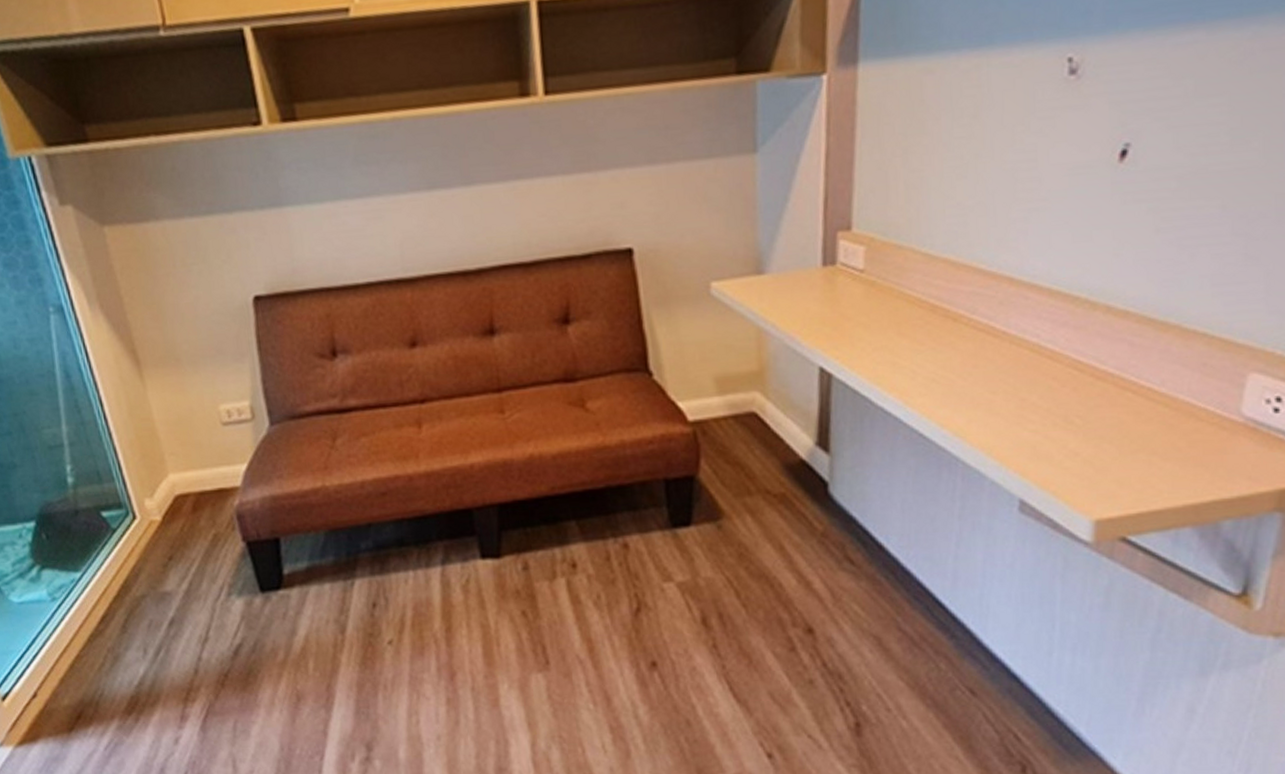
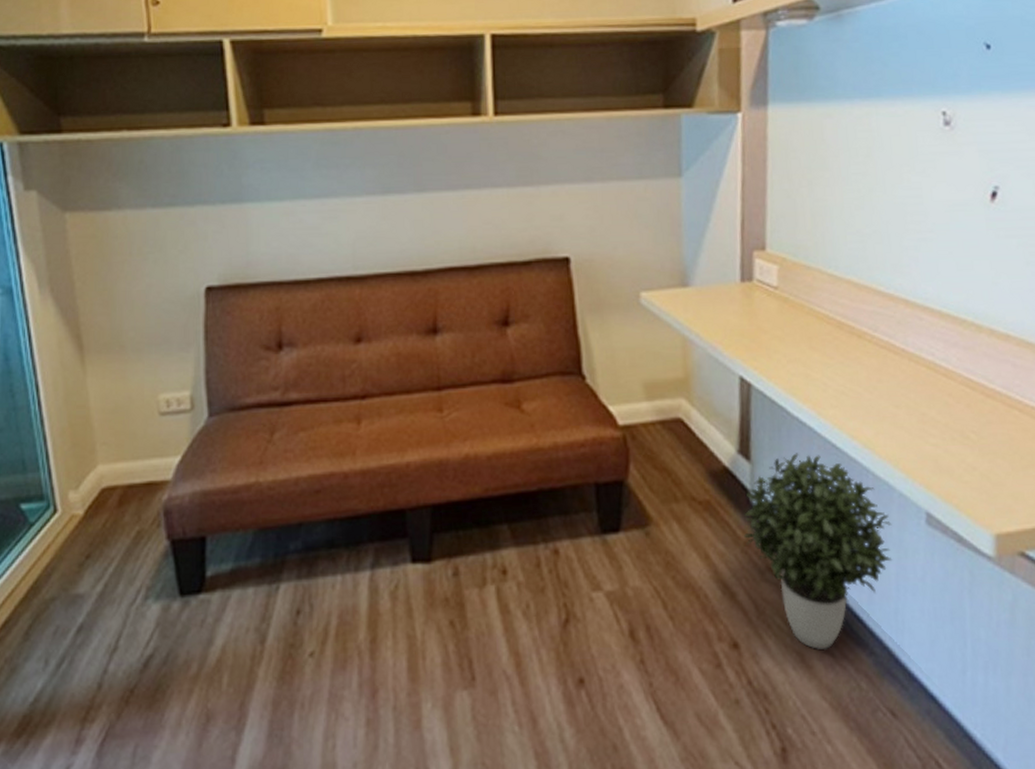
potted plant: none [820,443,981,634] -> present [743,453,893,651]

